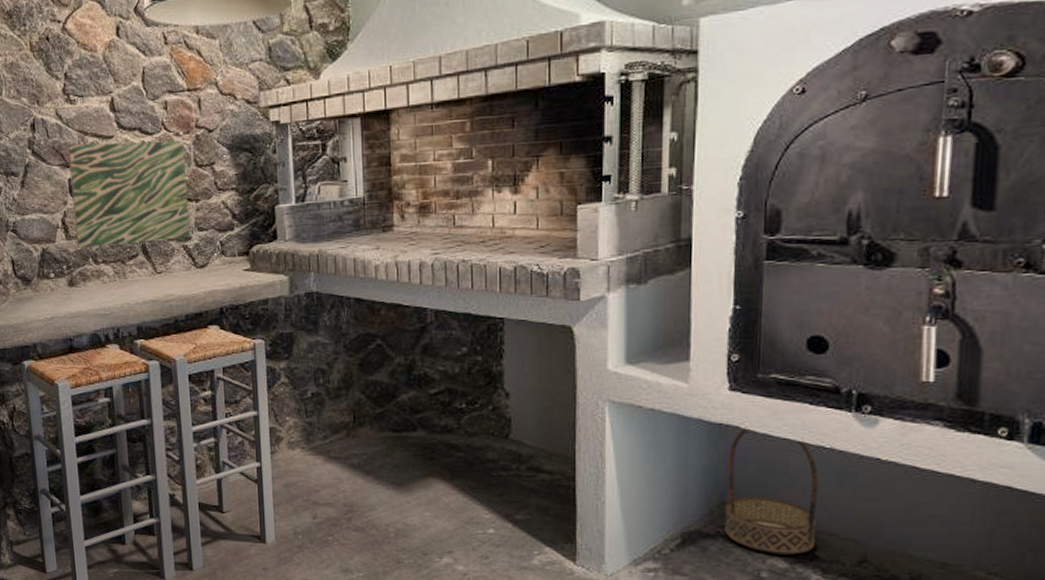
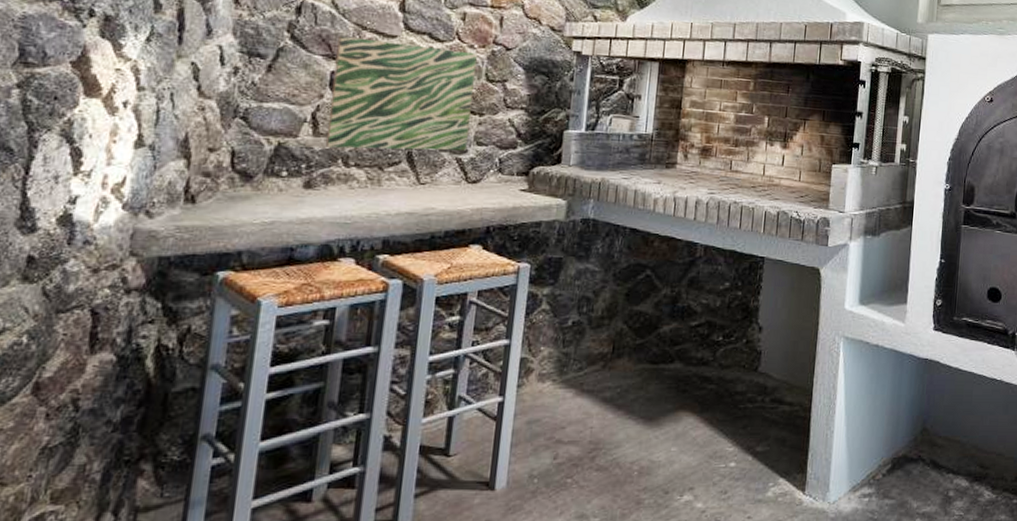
basket: present [724,426,819,555] -> none [924,361,992,474]

